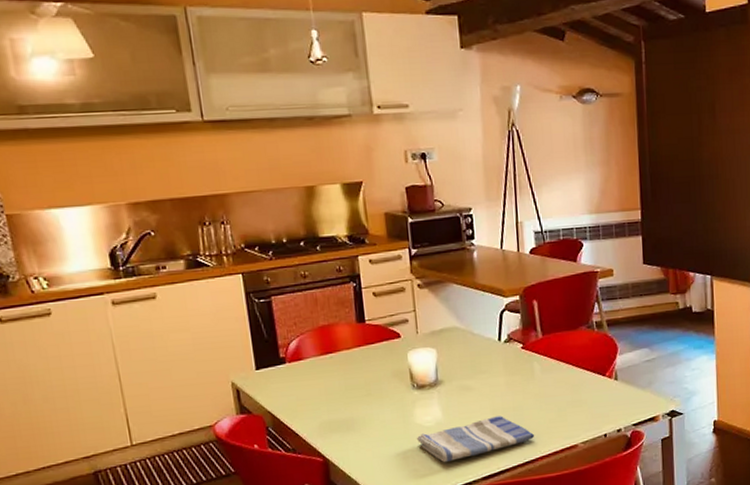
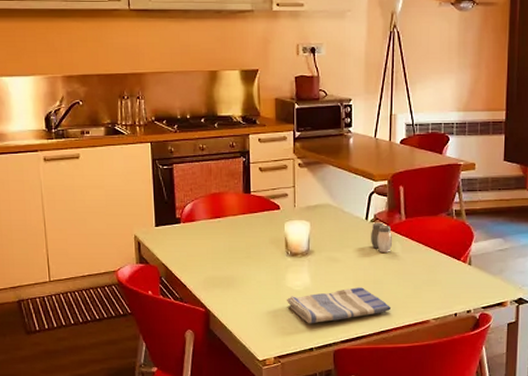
salt and pepper shaker: none [505,342,531,375] -> present [371,222,393,252]

